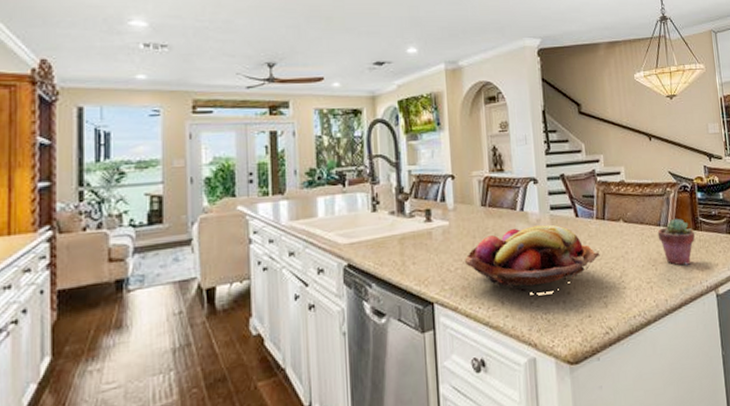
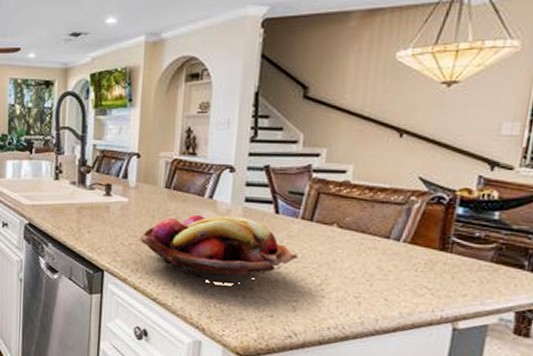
potted succulent: present [657,218,695,265] -> none [382,232,441,288]

